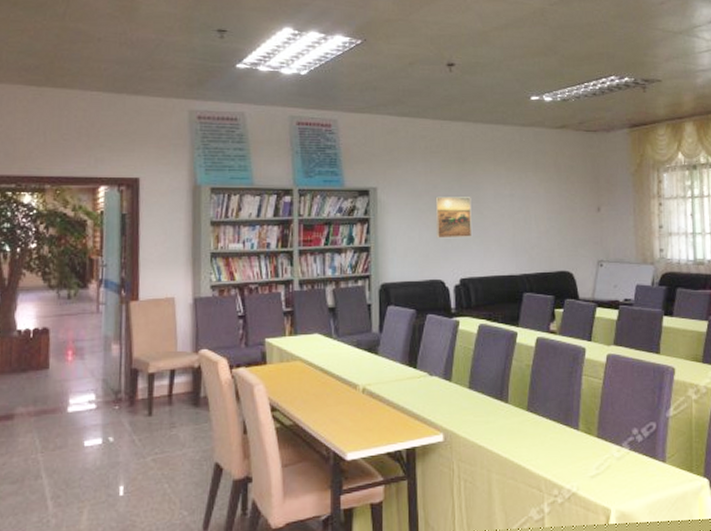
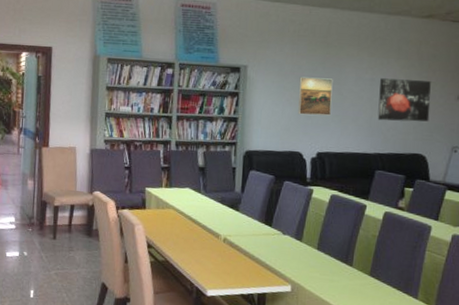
wall art: none [520,193,573,239] -> present [377,78,431,122]

